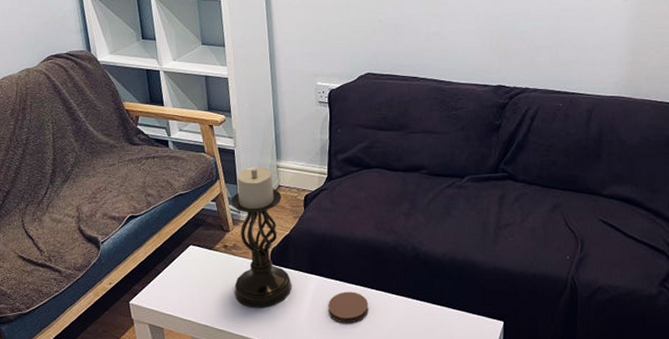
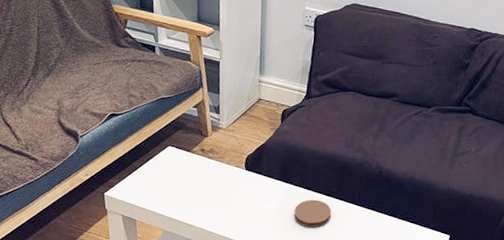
candle holder: present [231,167,292,308] -> none [207,79,263,209]

